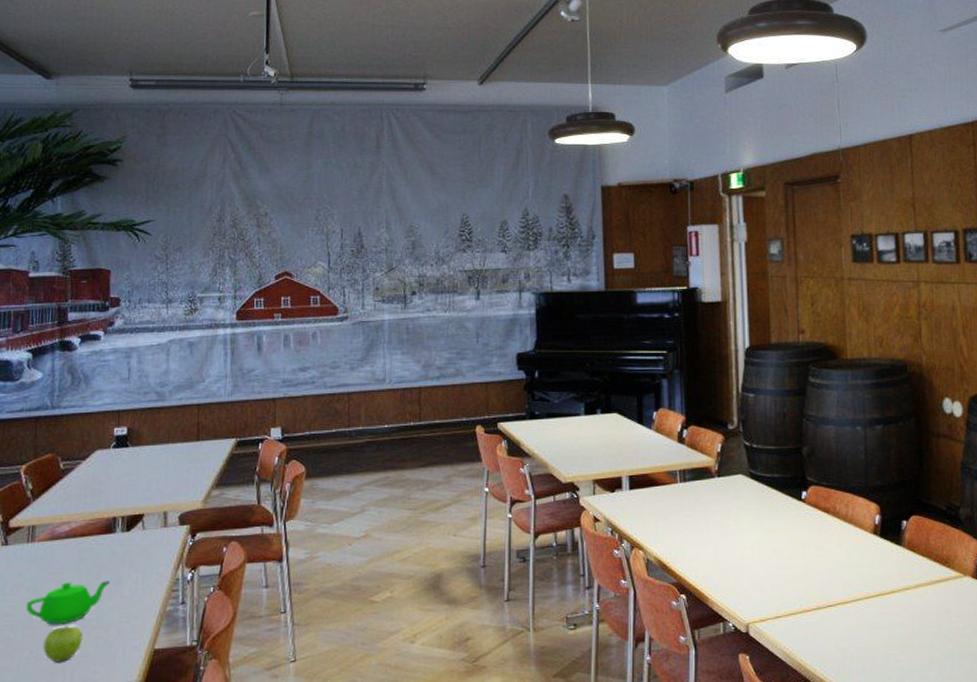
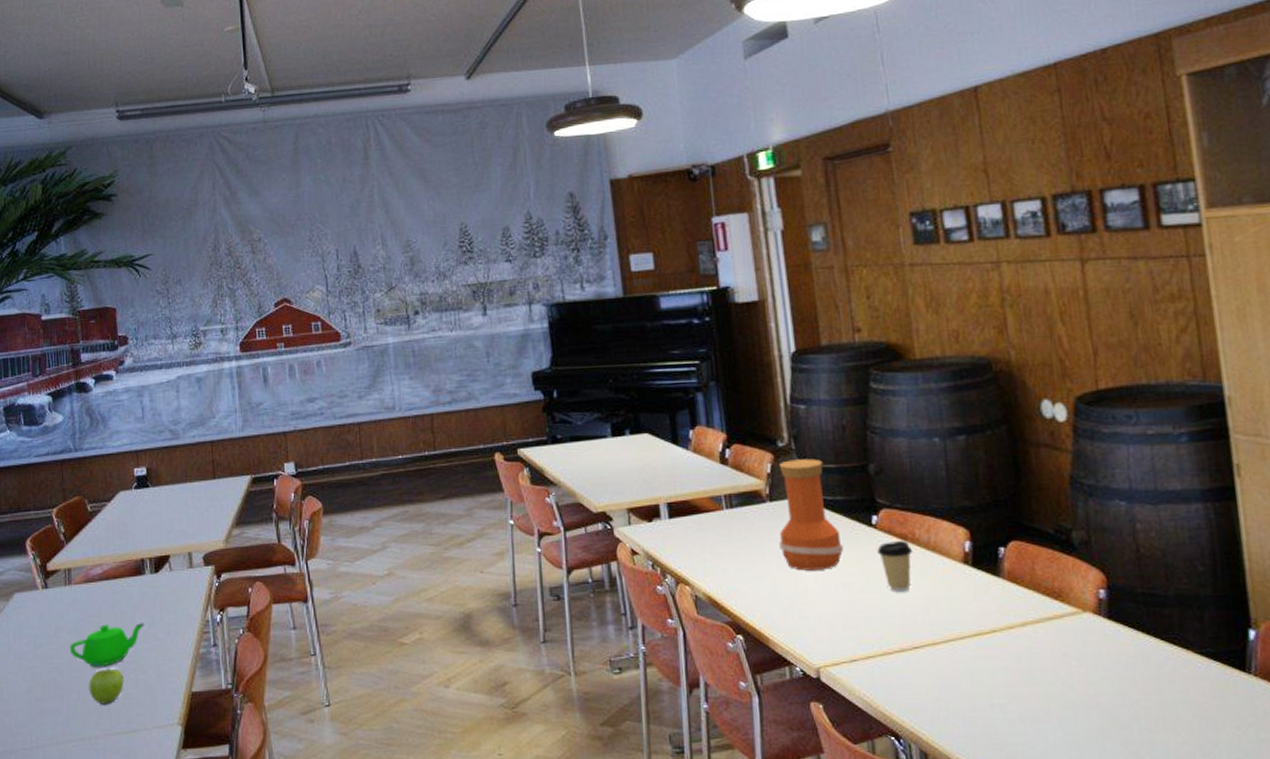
vase: none [723,441,777,538] -> present [779,459,844,571]
coffee cup: none [804,513,833,558] -> present [877,540,912,593]

